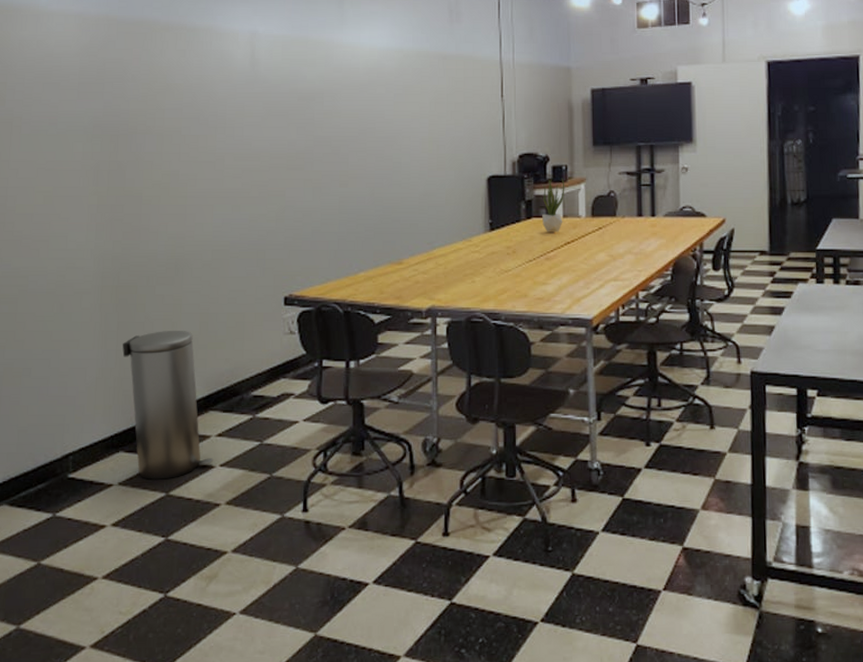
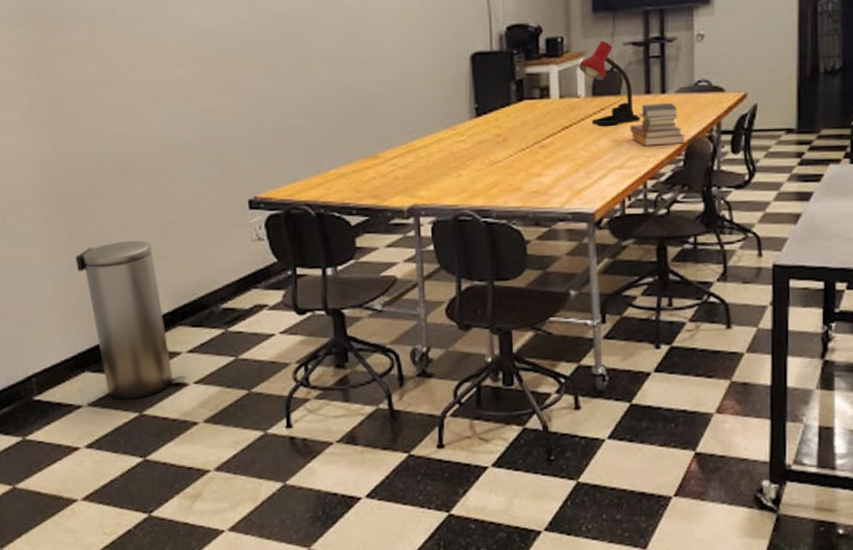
potted plant: present [542,179,565,233] -> none [535,53,561,116]
desk lamp: none [581,169,633,243] -> present [579,40,640,126]
books: none [624,225,672,262] -> present [630,103,685,146]

